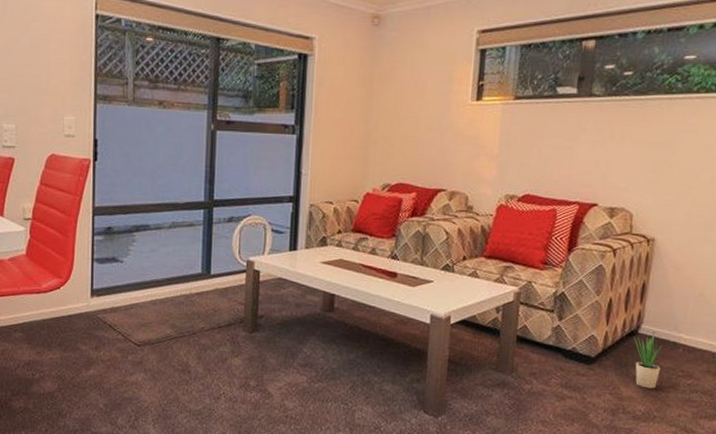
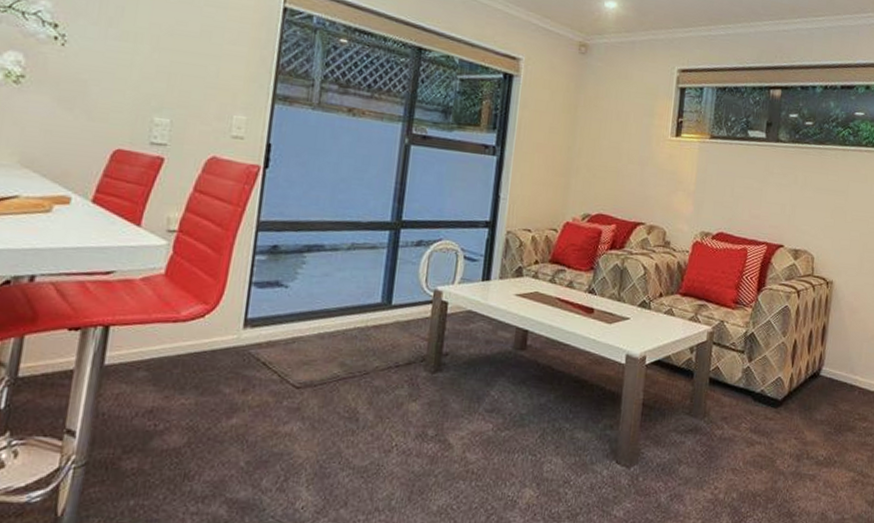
potted plant: present [634,330,663,389] -> none [816,373,842,433]

